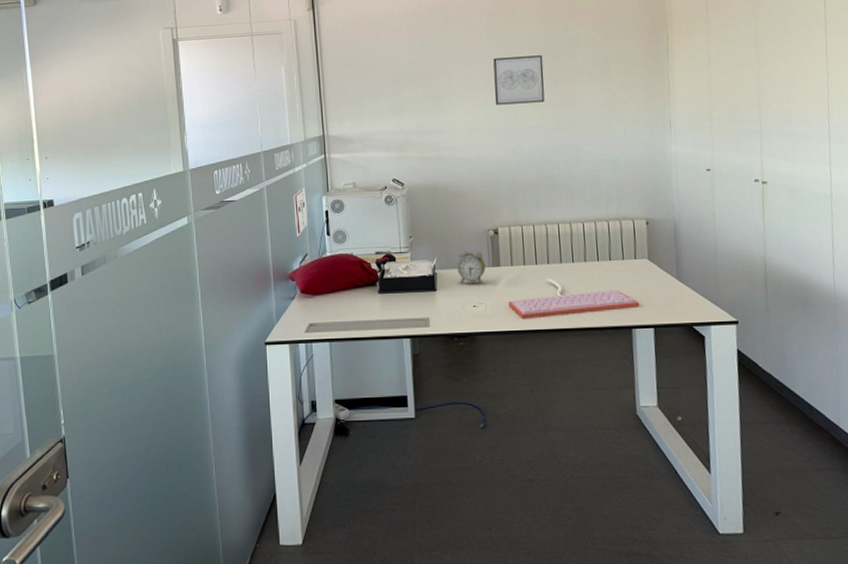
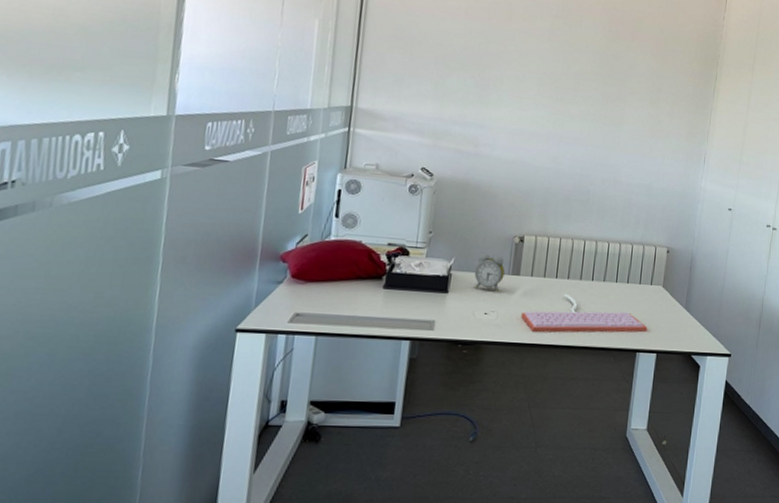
wall art: present [493,55,545,105] -> none [544,62,600,117]

